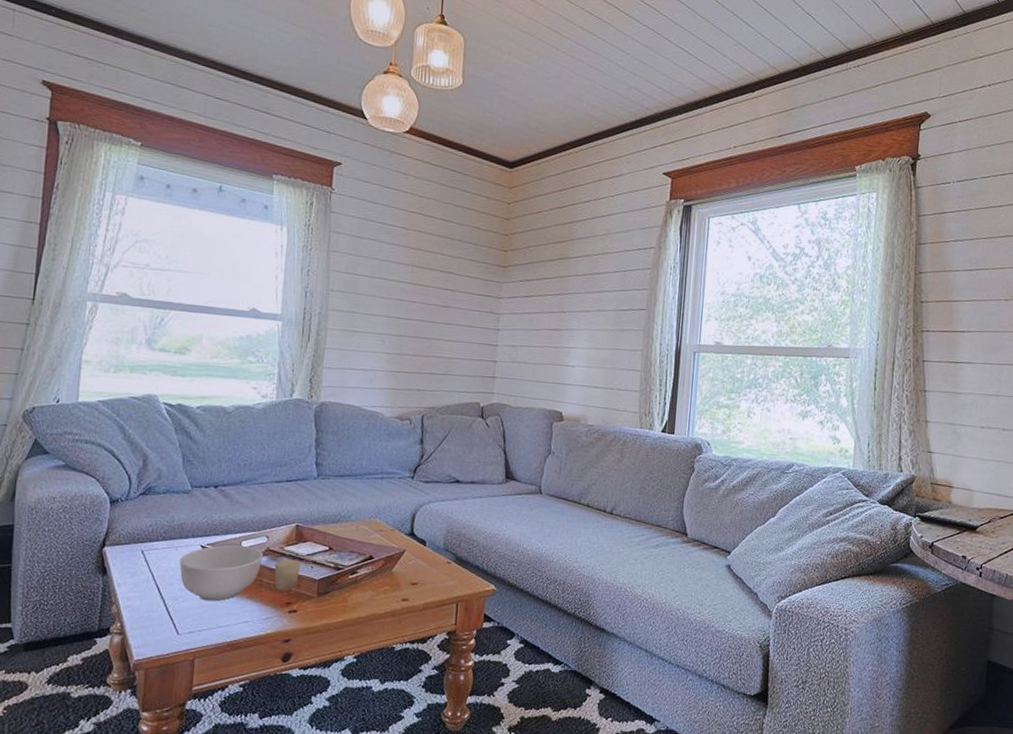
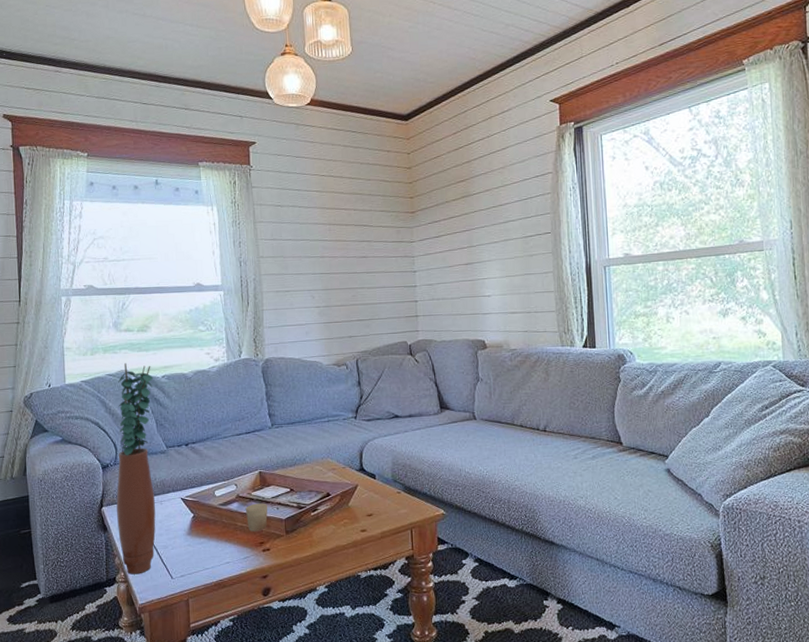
vase: none [120,387,186,627] -> present [116,363,156,575]
bowl: present [179,544,263,602] -> none [165,494,235,547]

